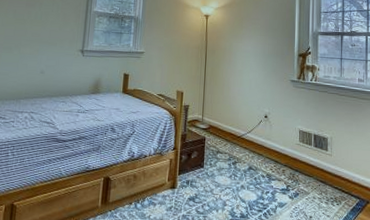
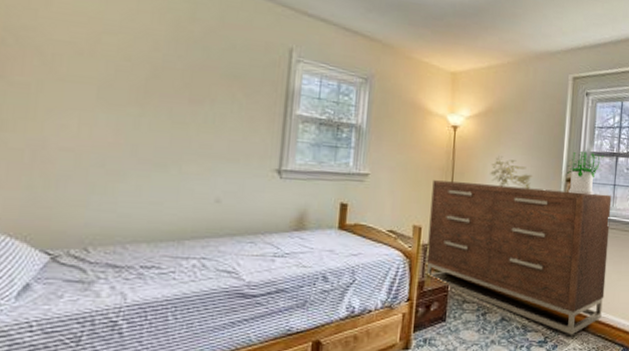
dresser: none [187,56,340,186] -> present [426,180,612,335]
decorative sculpture: none [235,37,270,63] -> present [490,156,533,189]
potted plant: none [298,31,331,67] -> present [566,150,604,195]

